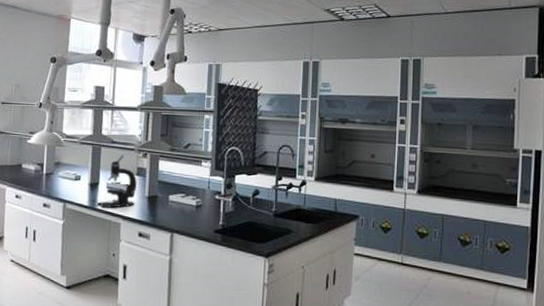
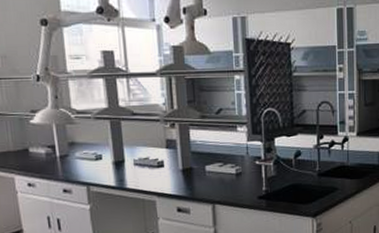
microscope: present [97,155,137,209] -> none [126,127,169,188]

